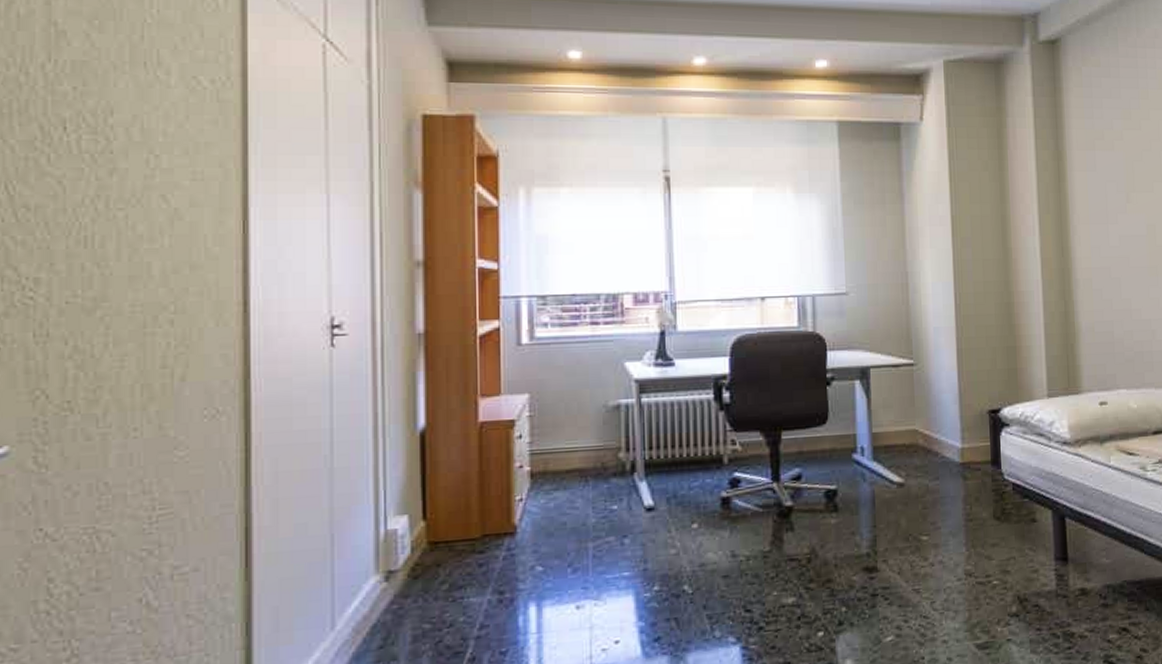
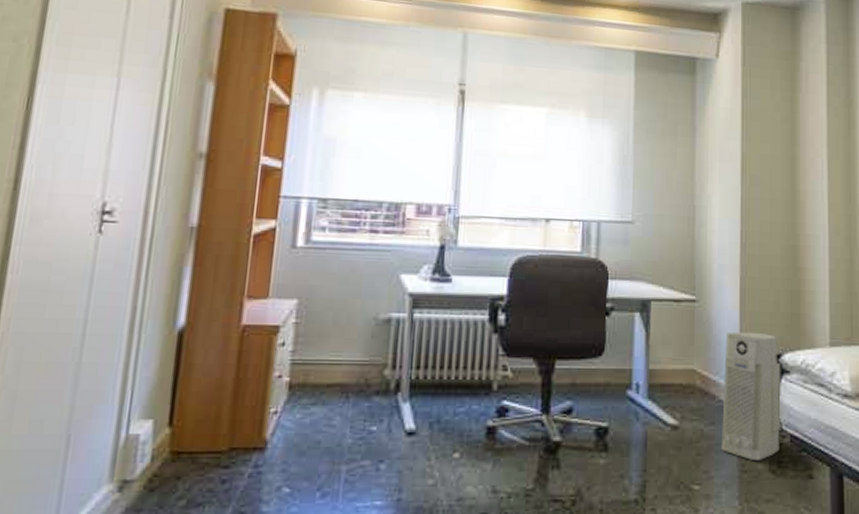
air purifier: none [945,390,1003,510] -> present [721,331,781,460]

